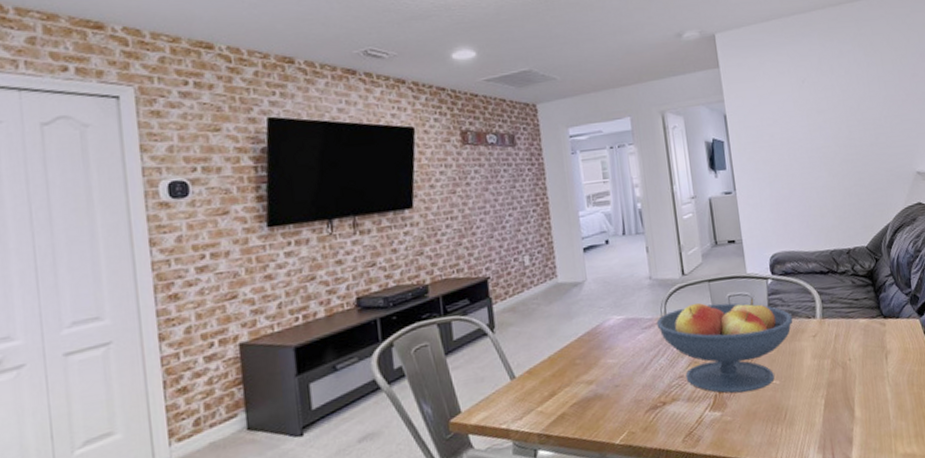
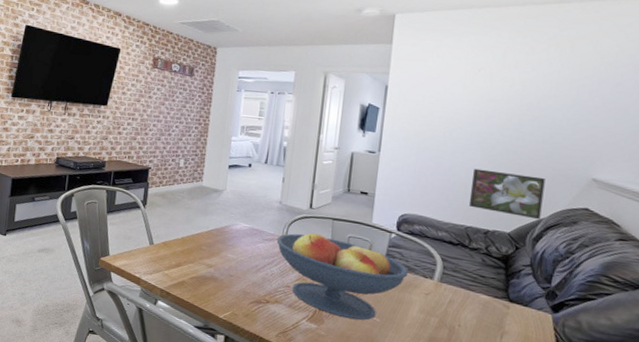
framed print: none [823,181,888,229] -> present [468,168,545,220]

